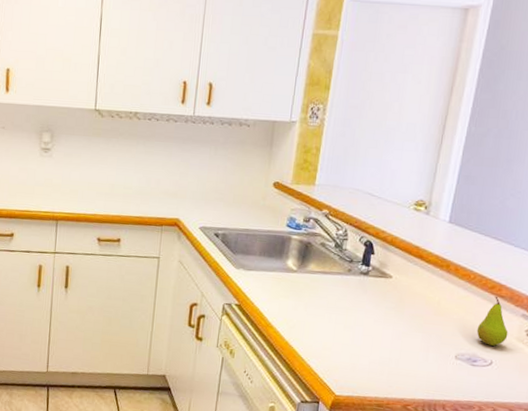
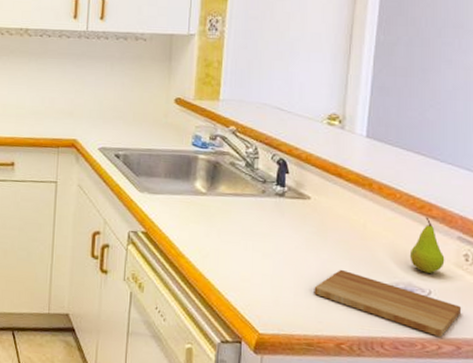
cutting board: none [387,341,518,402] -> present [314,269,462,338]

